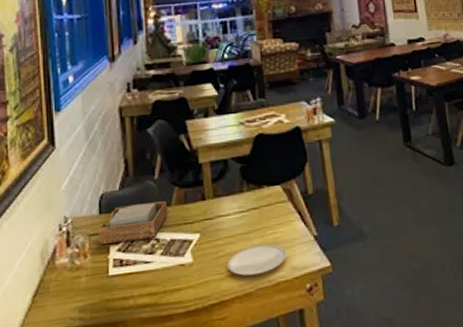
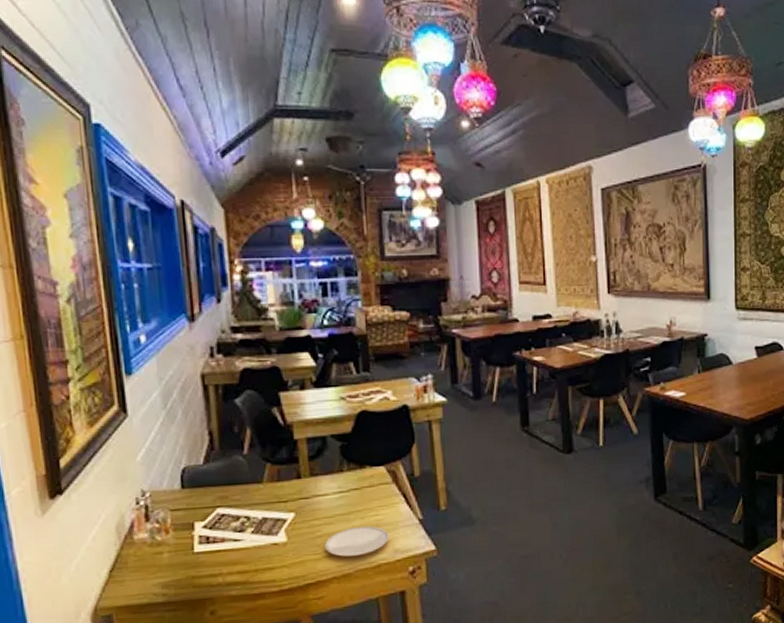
napkin holder: present [99,201,168,245] -> none [181,478,260,521]

